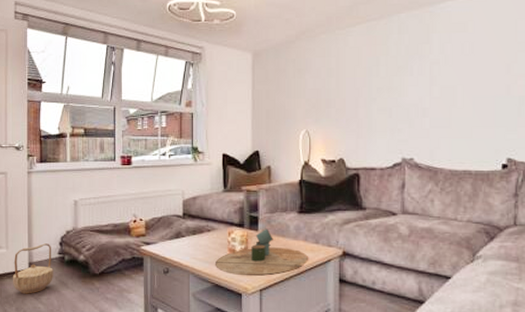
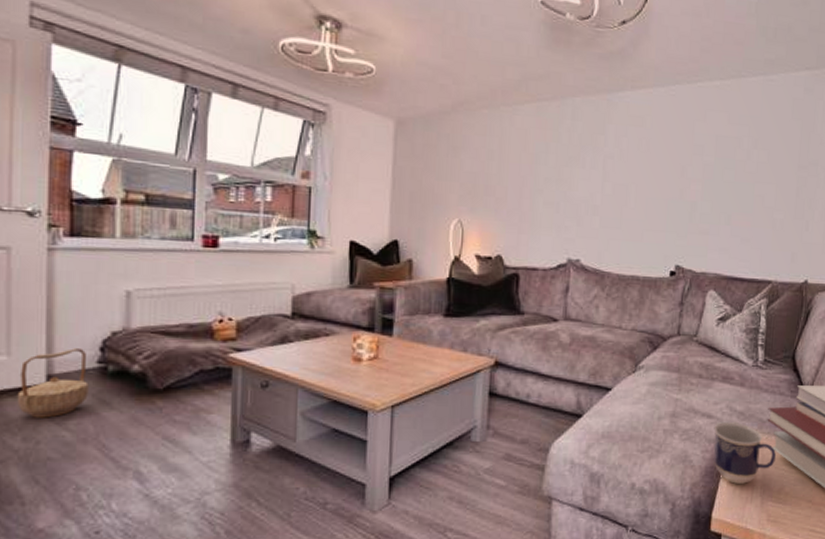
decorative tray: present [216,228,309,276] -> none [334,333,455,389]

